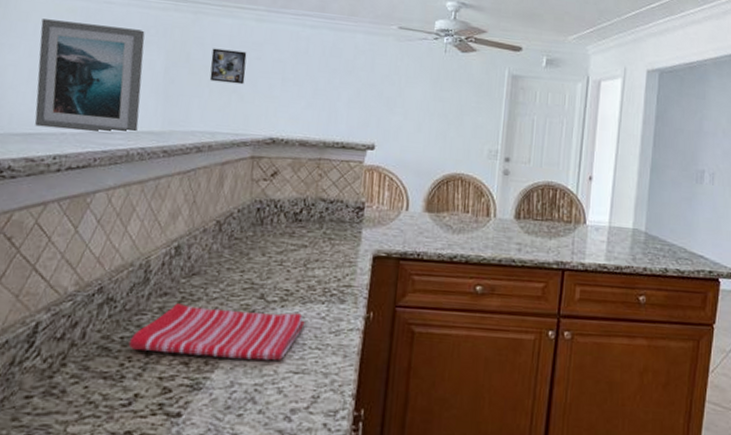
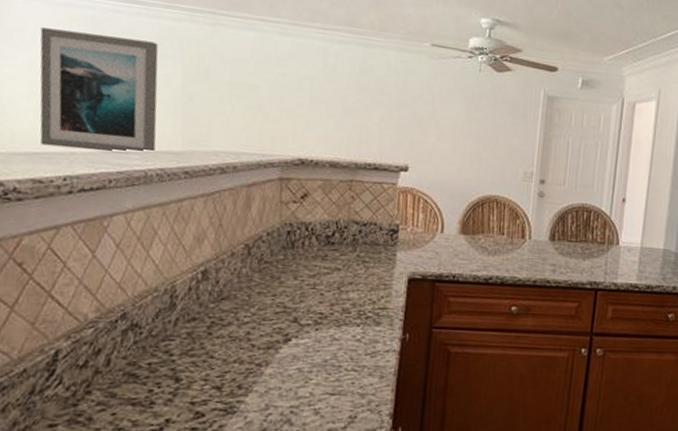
dish towel: present [128,303,305,361] -> none [156,328,341,383]
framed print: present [209,48,247,85] -> none [231,63,271,103]

